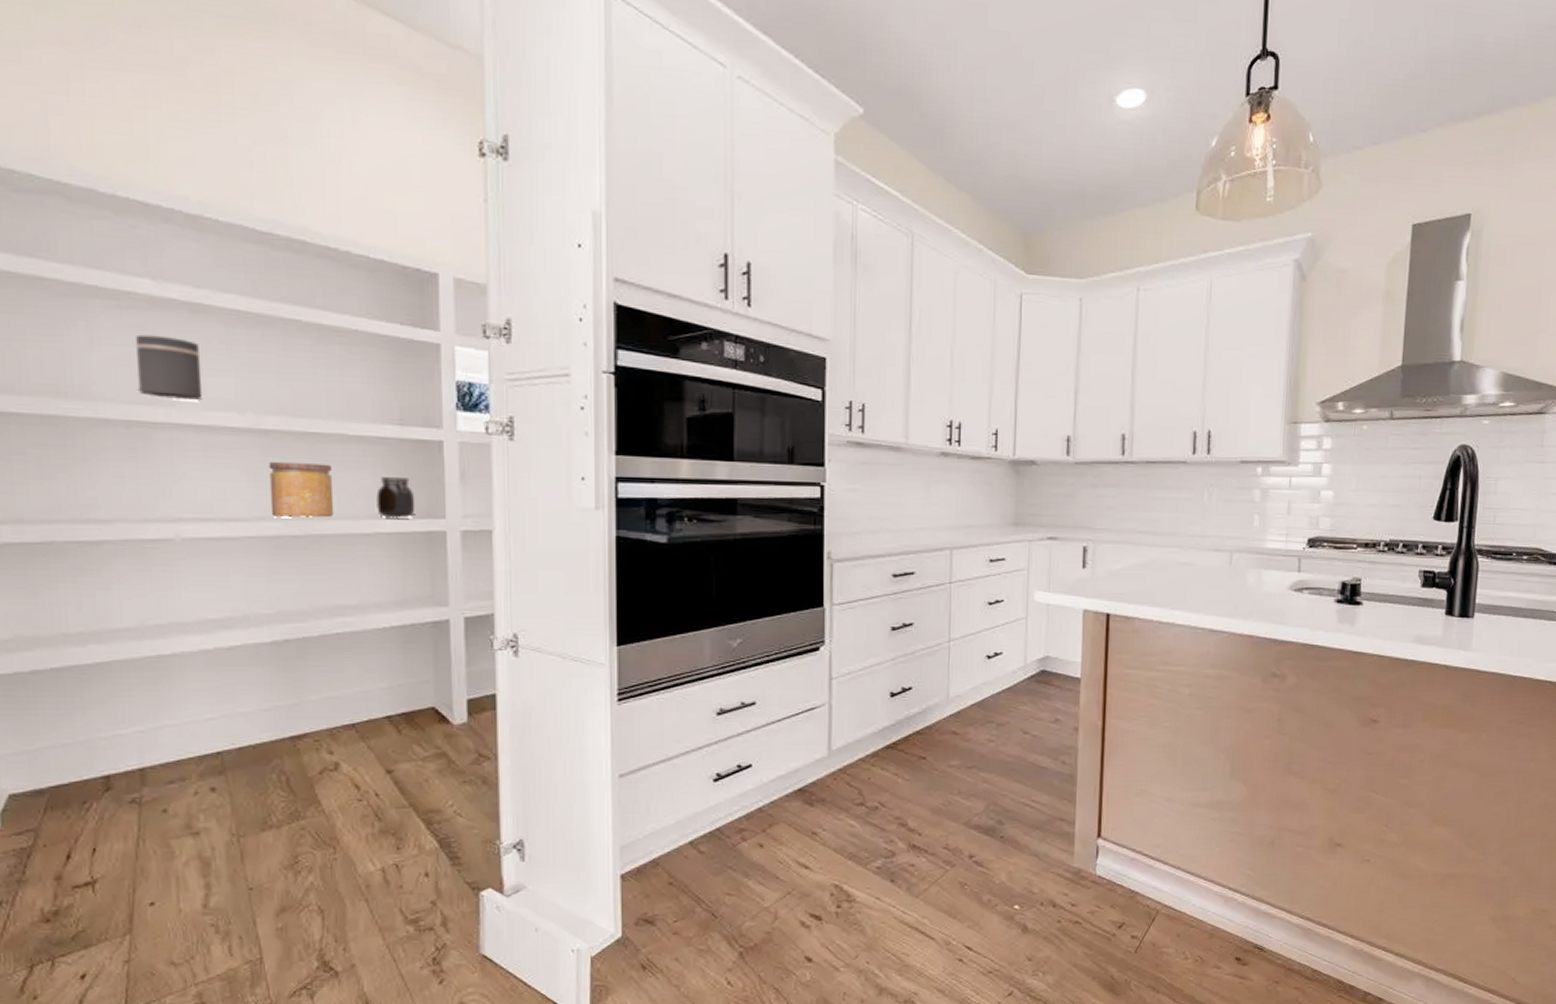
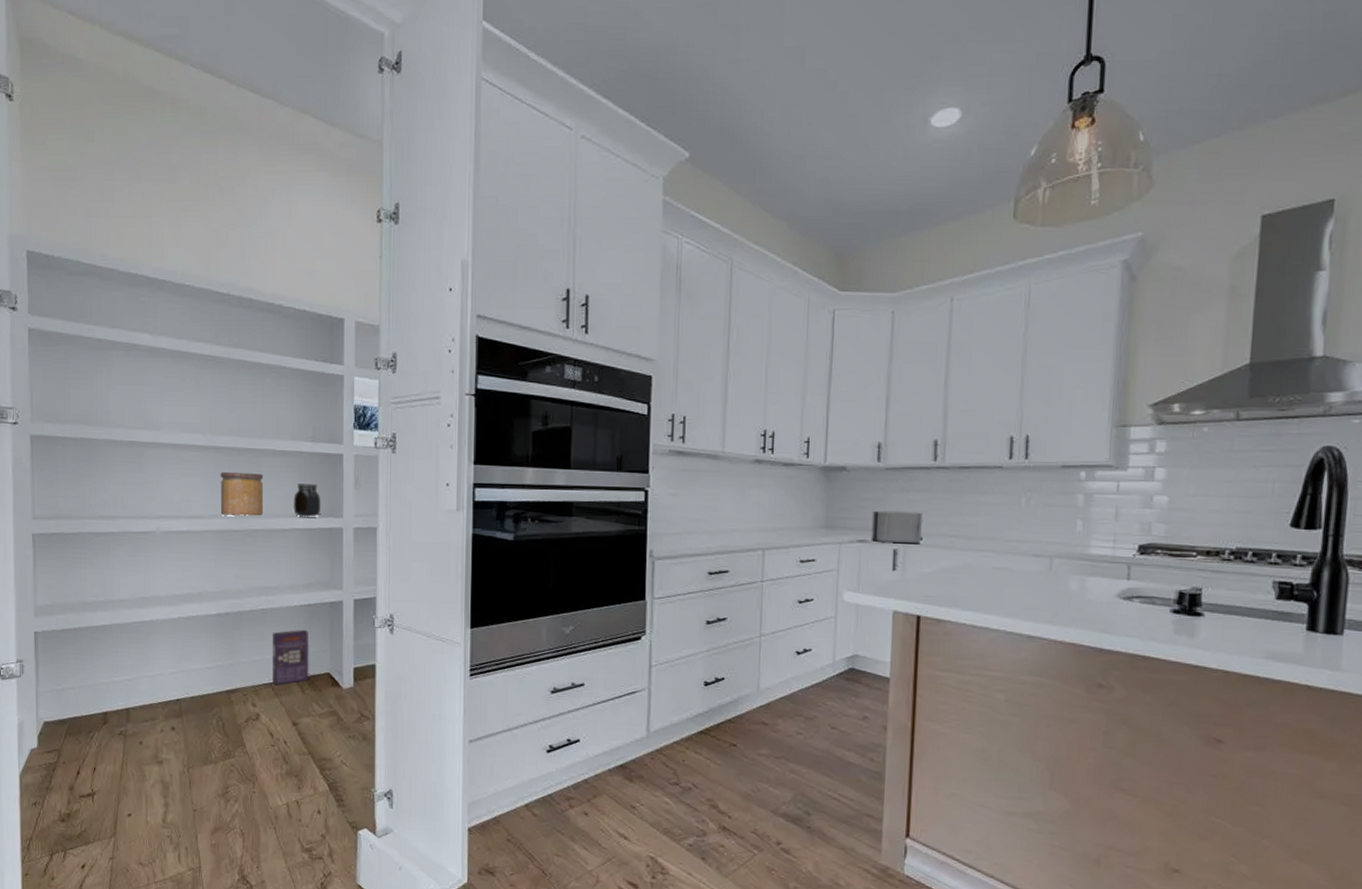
cylinder: present [136,334,201,400] -> none [138,376,178,425]
cereal box: none [354,656,406,726] -> present [273,629,308,685]
toaster: none [1061,506,1113,541] -> present [871,510,924,544]

